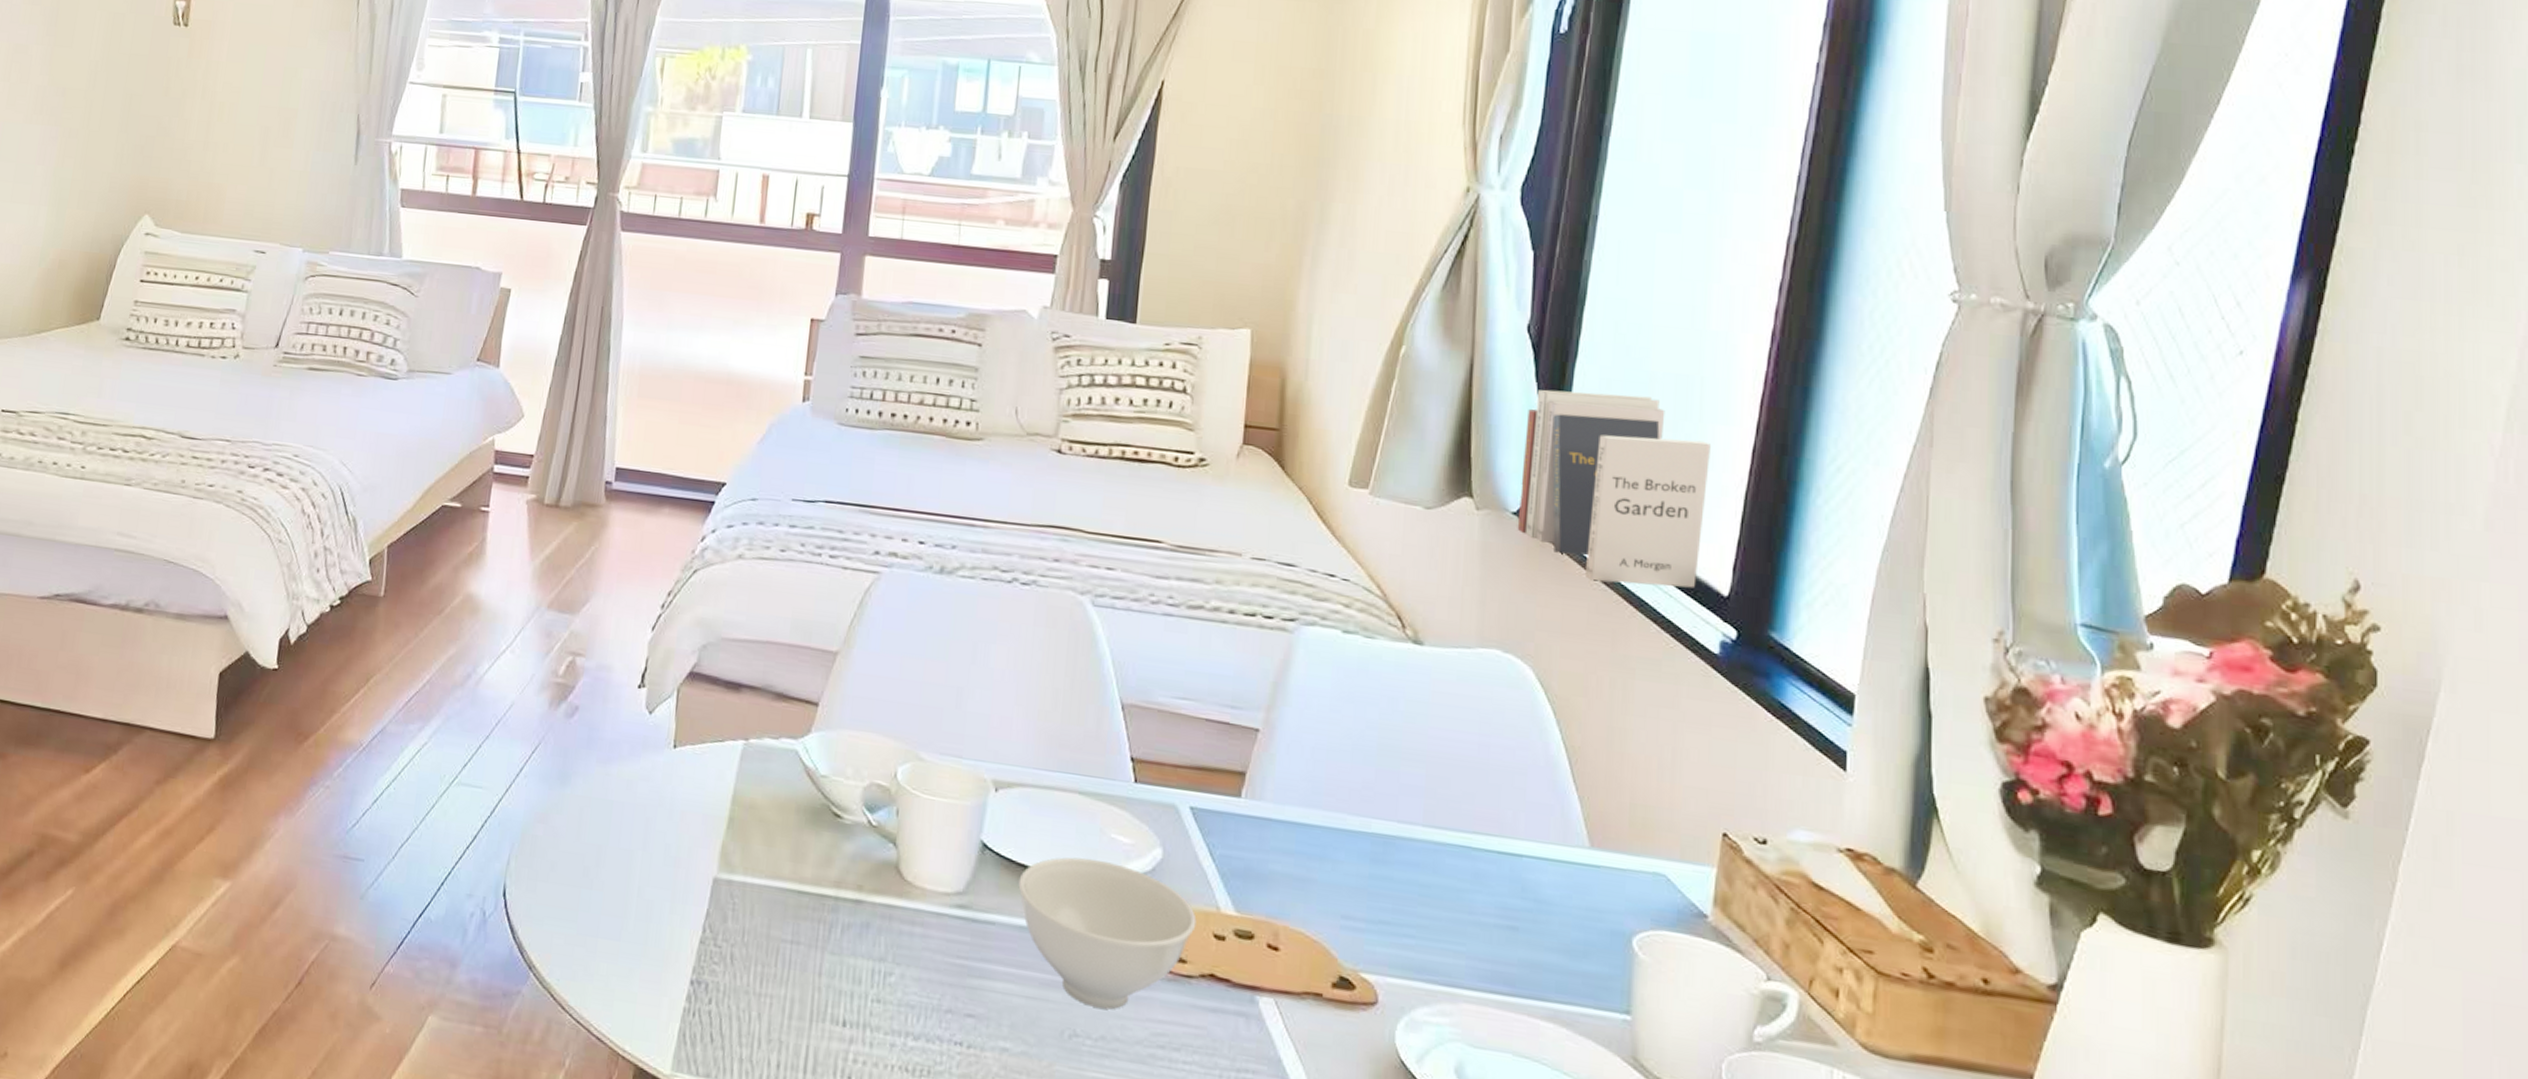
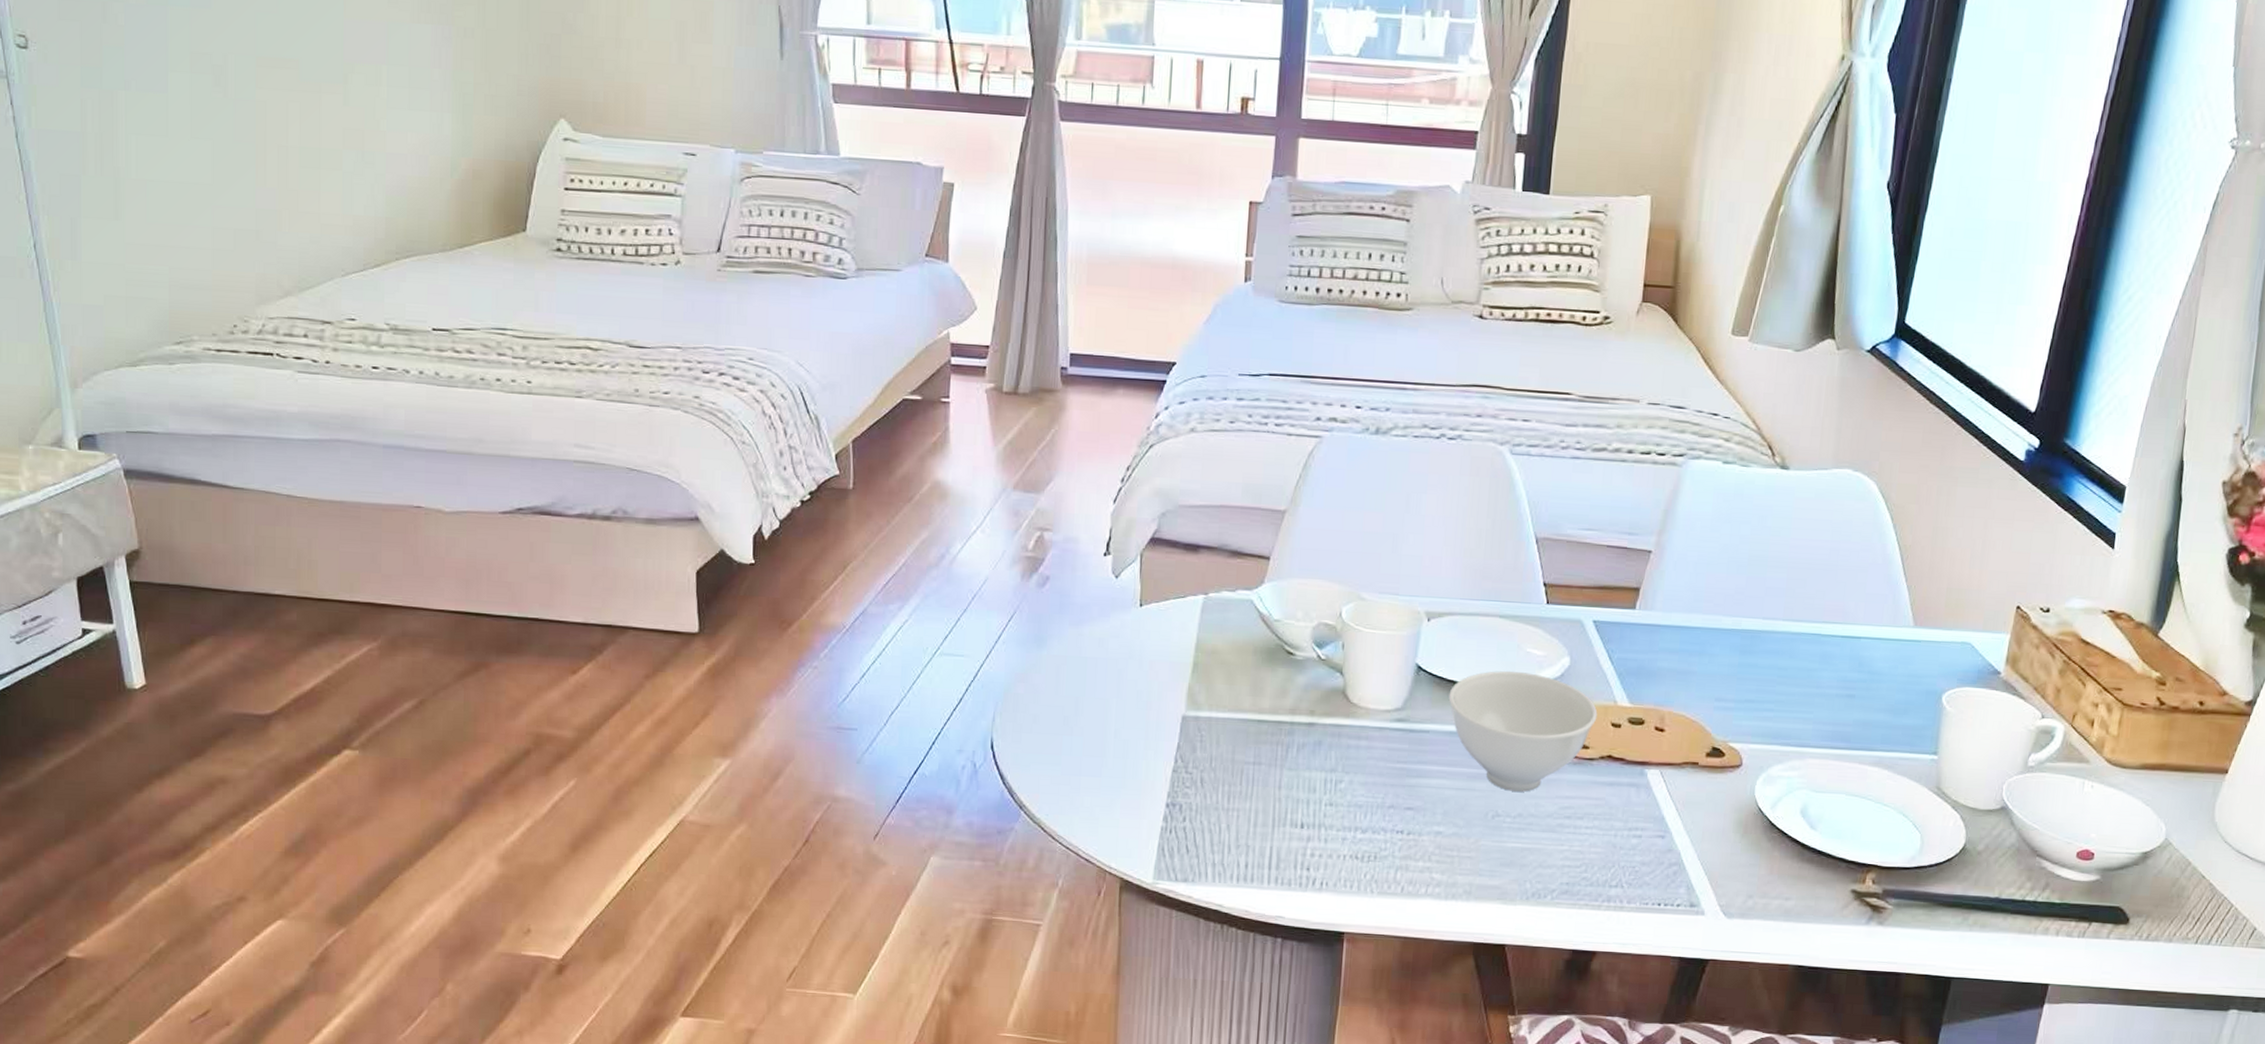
books: present [1517,390,1665,556] -> none [1870,240,1996,385]
book: present [1586,434,1711,589] -> none [1923,278,2030,407]

